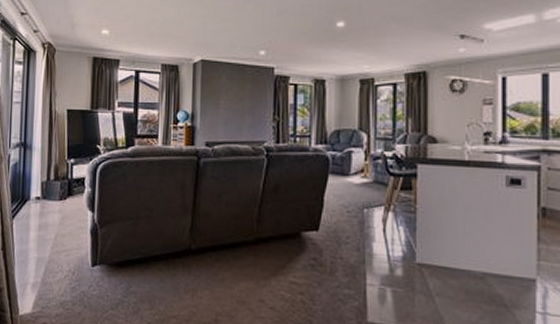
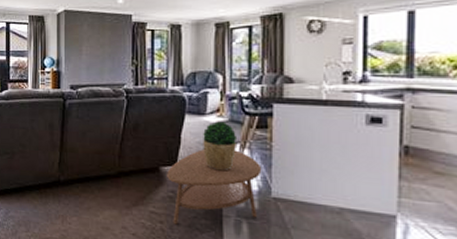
coffee table: none [309,213,406,296] -> present [167,149,262,225]
potted plant: none [347,182,382,236] -> present [203,121,238,171]

